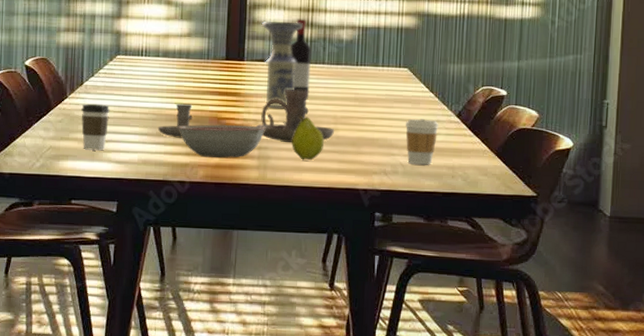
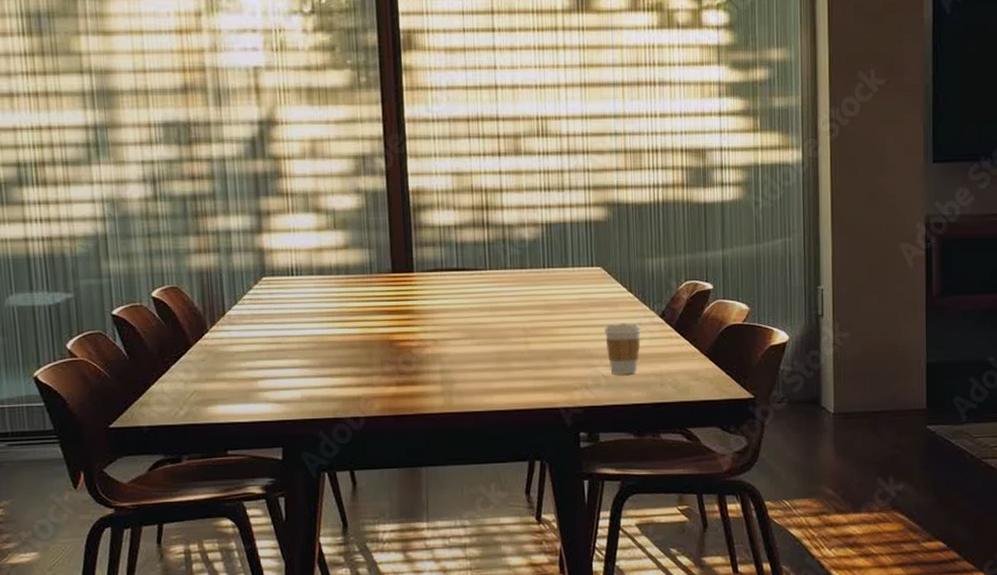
coffee cup: present [81,103,110,151] -> none [226,335,262,391]
candle holder: present [157,103,193,138] -> none [320,327,360,368]
bowl: present [178,124,265,158] -> none [344,346,446,387]
candle holder: present [256,89,335,142] -> none [436,301,526,362]
vase: present [261,21,303,108] -> none [429,223,478,324]
wine bottle: present [290,19,312,100] -> none [466,219,493,312]
fruit: present [292,115,324,160] -> none [478,330,515,381]

